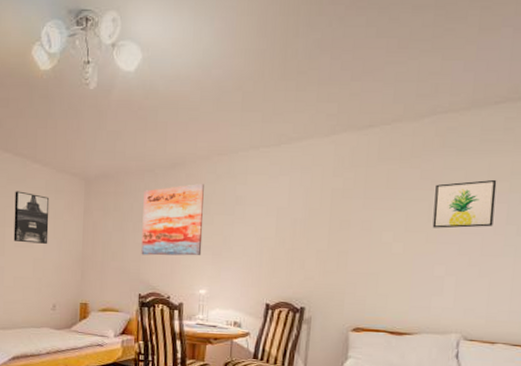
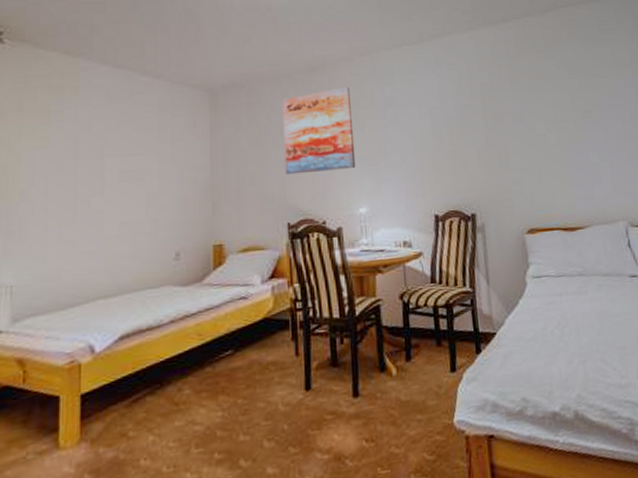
wall art: present [13,191,50,244] -> none [117,110,165,176]
wall art: present [432,179,497,228] -> none [572,65,628,116]

